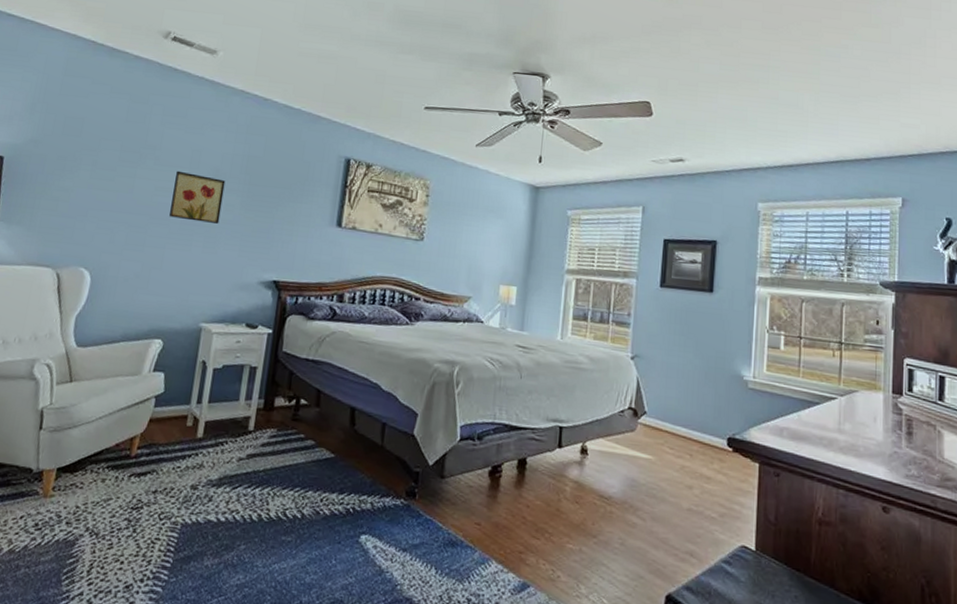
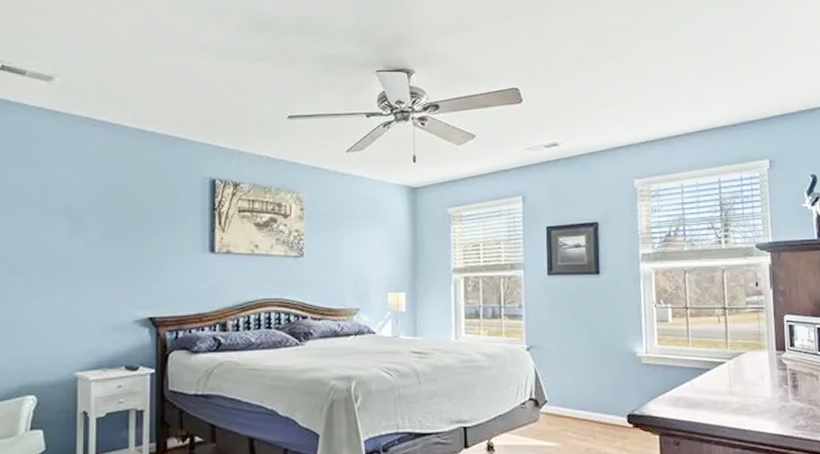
wall art: present [169,170,226,224] -> none [25,212,82,265]

